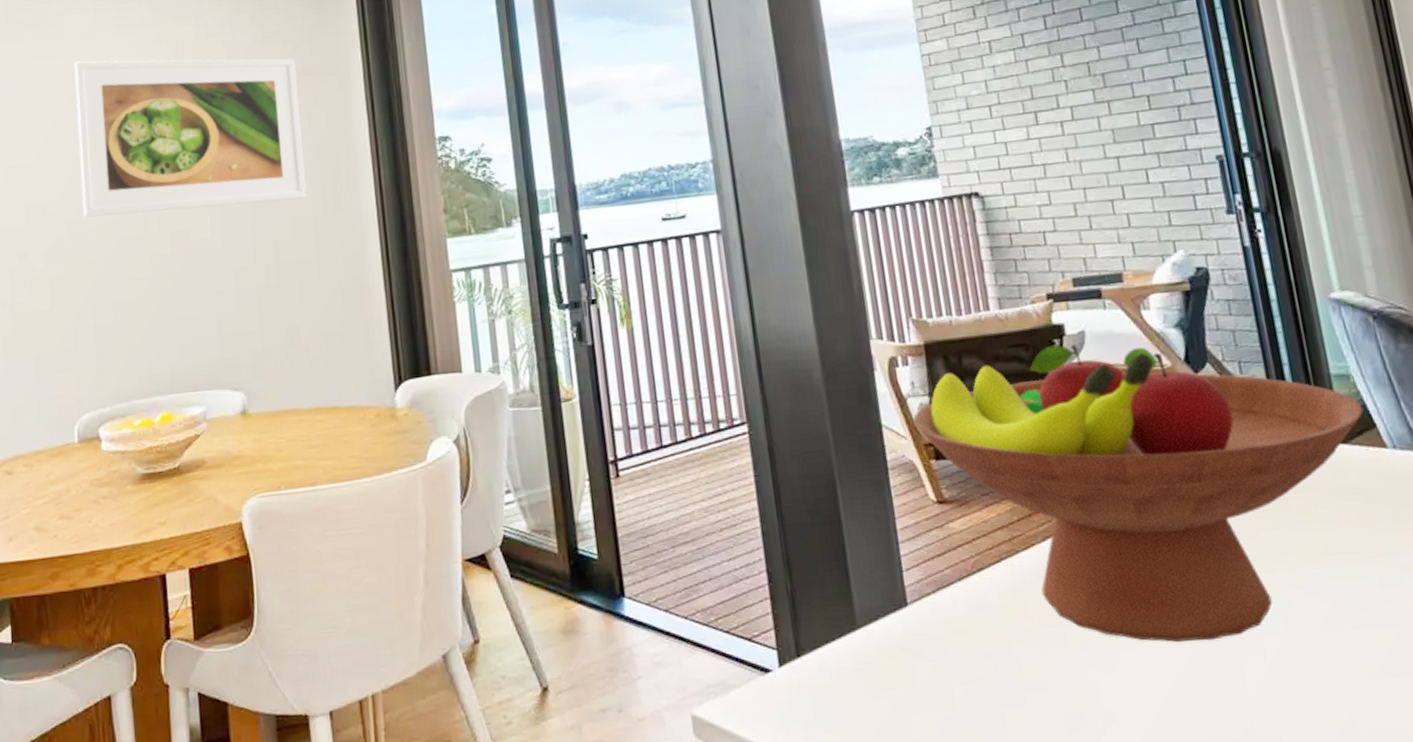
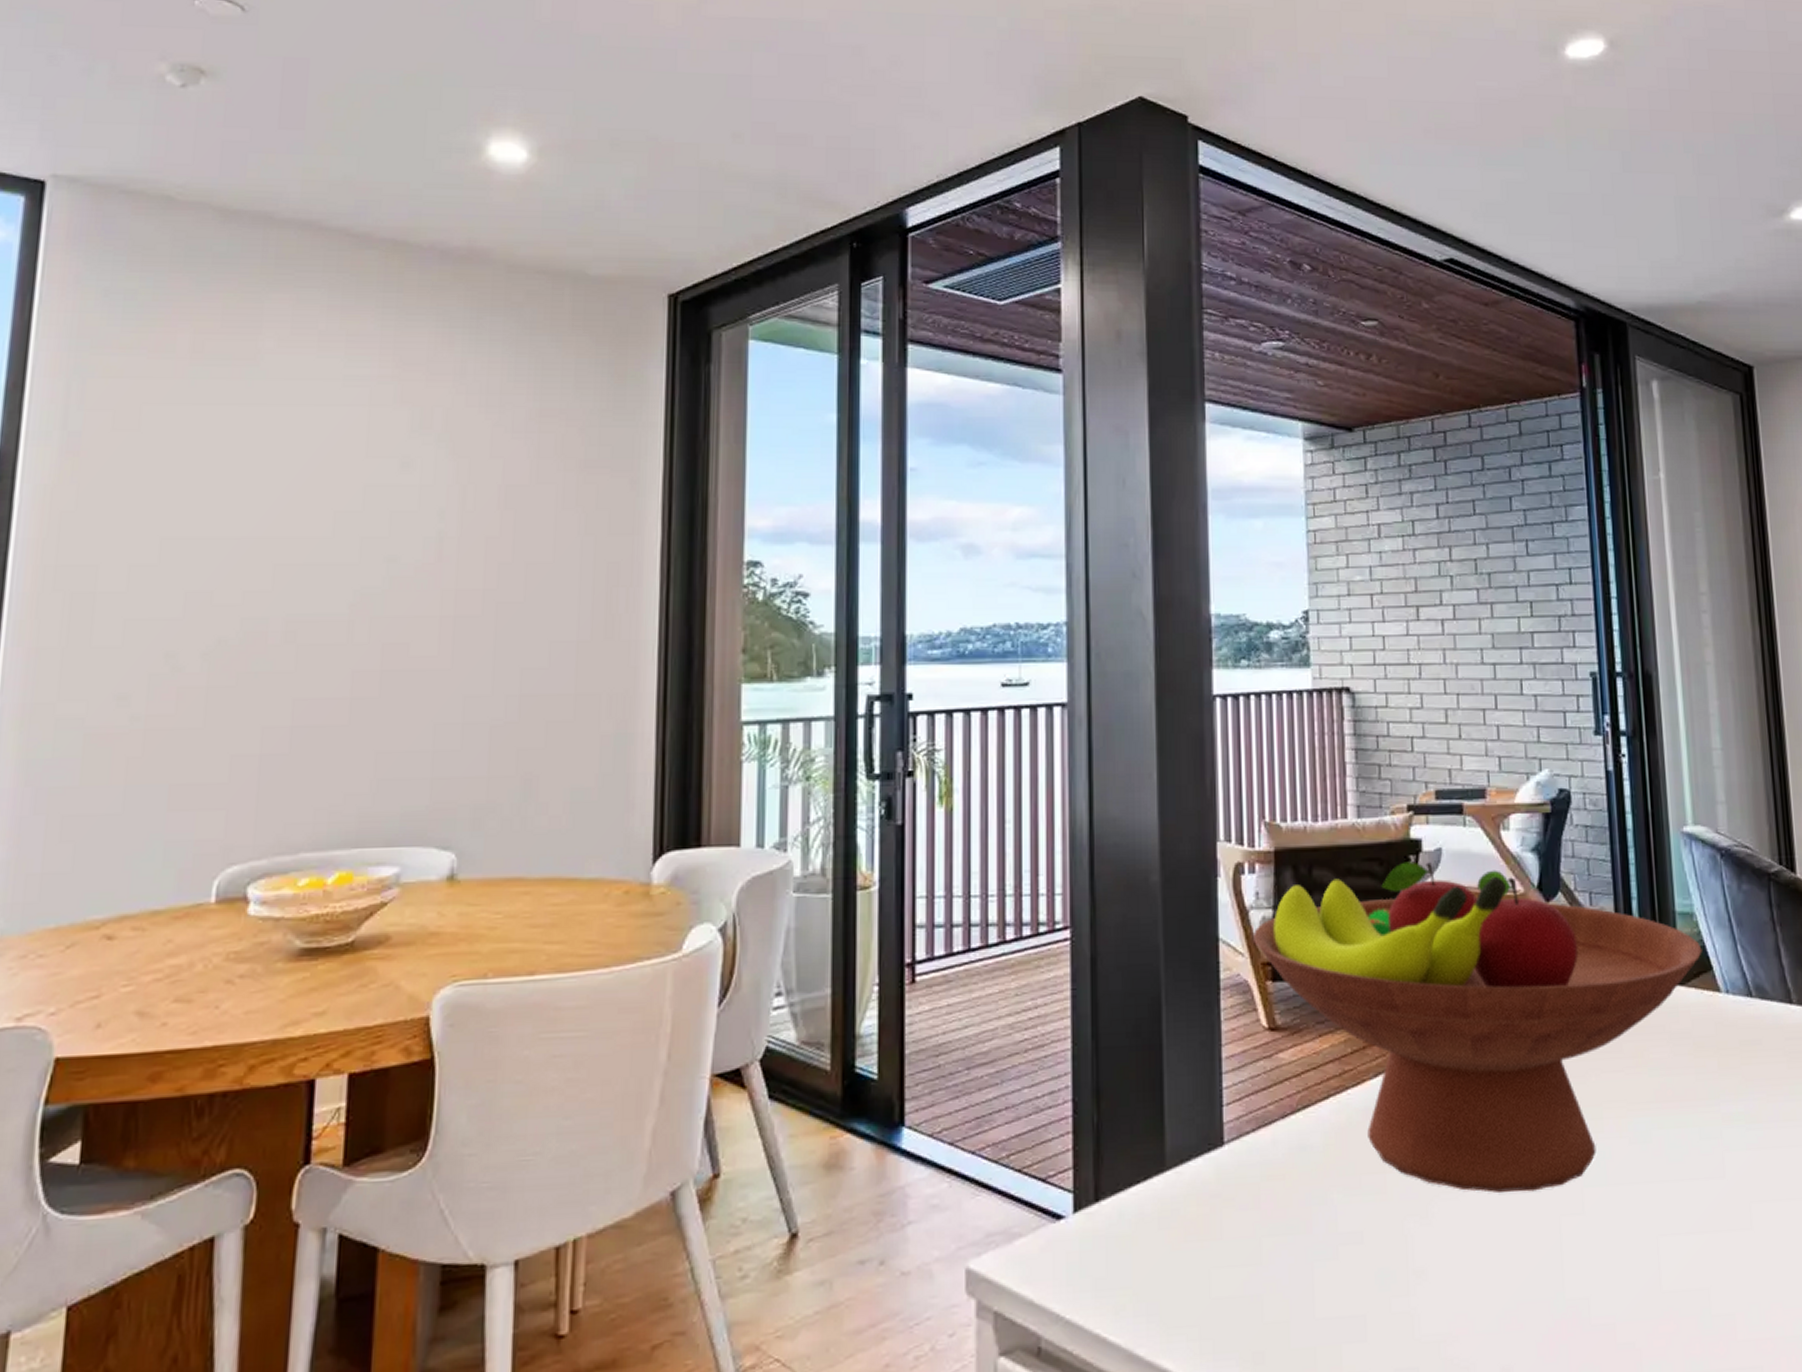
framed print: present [73,58,307,218] -> none [264,414,578,618]

